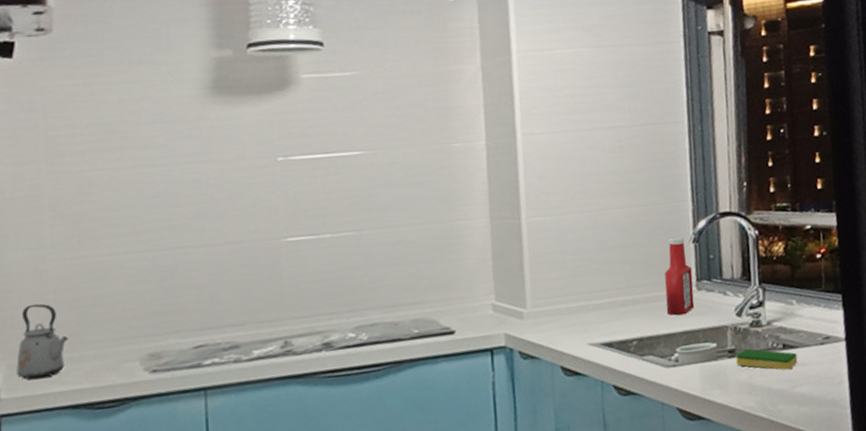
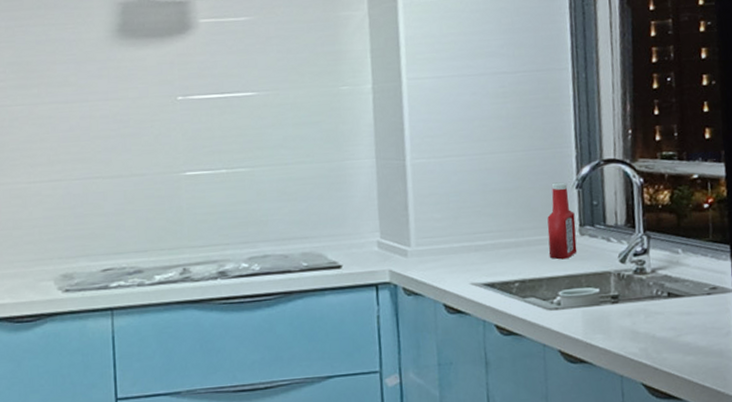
dish sponge: present [735,349,798,371] -> none [619,295,683,319]

